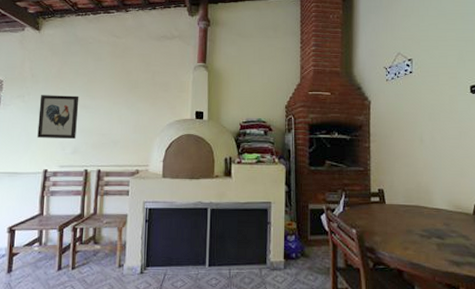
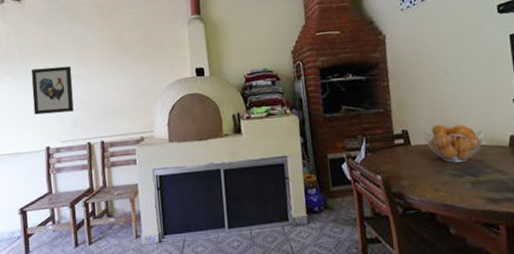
fruit basket: none [397,187,452,225] -> present [423,124,485,163]

